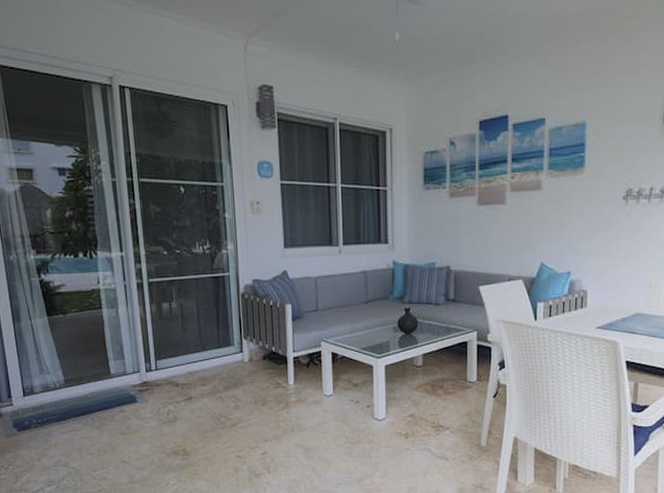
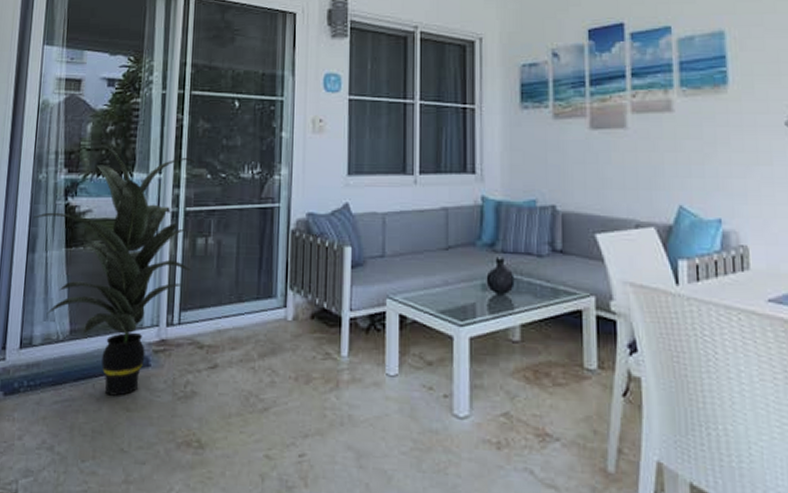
indoor plant: none [12,228,161,425] -> present [34,145,197,396]

